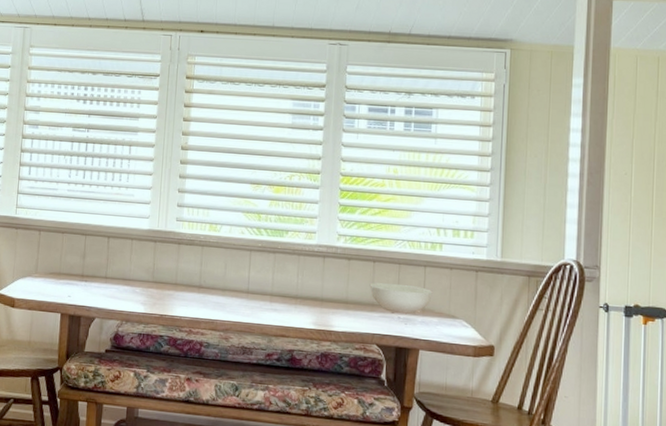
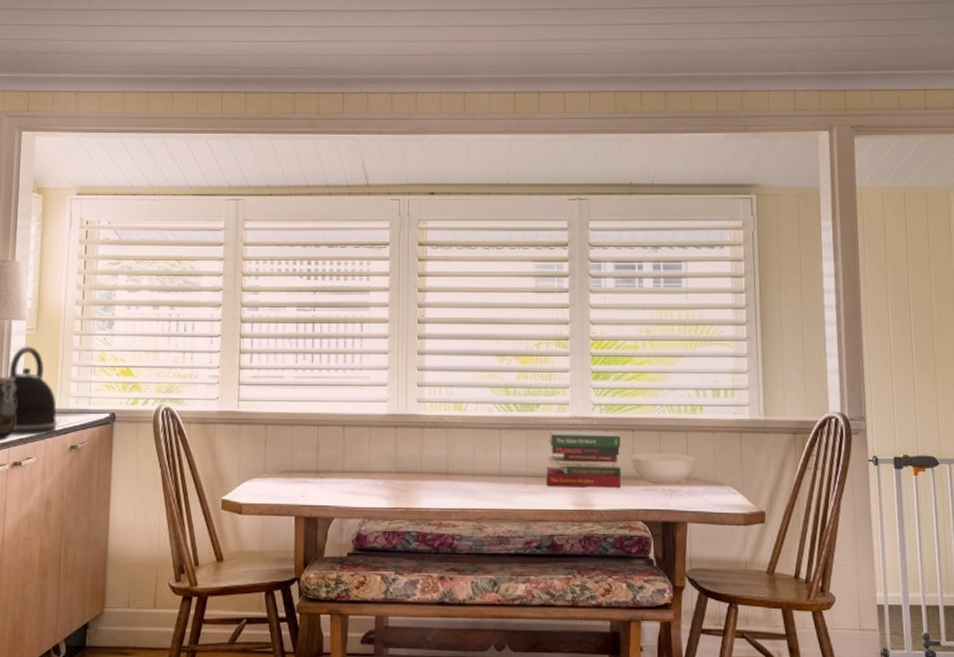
books: none [289,255,363,313] -> present [546,429,622,488]

